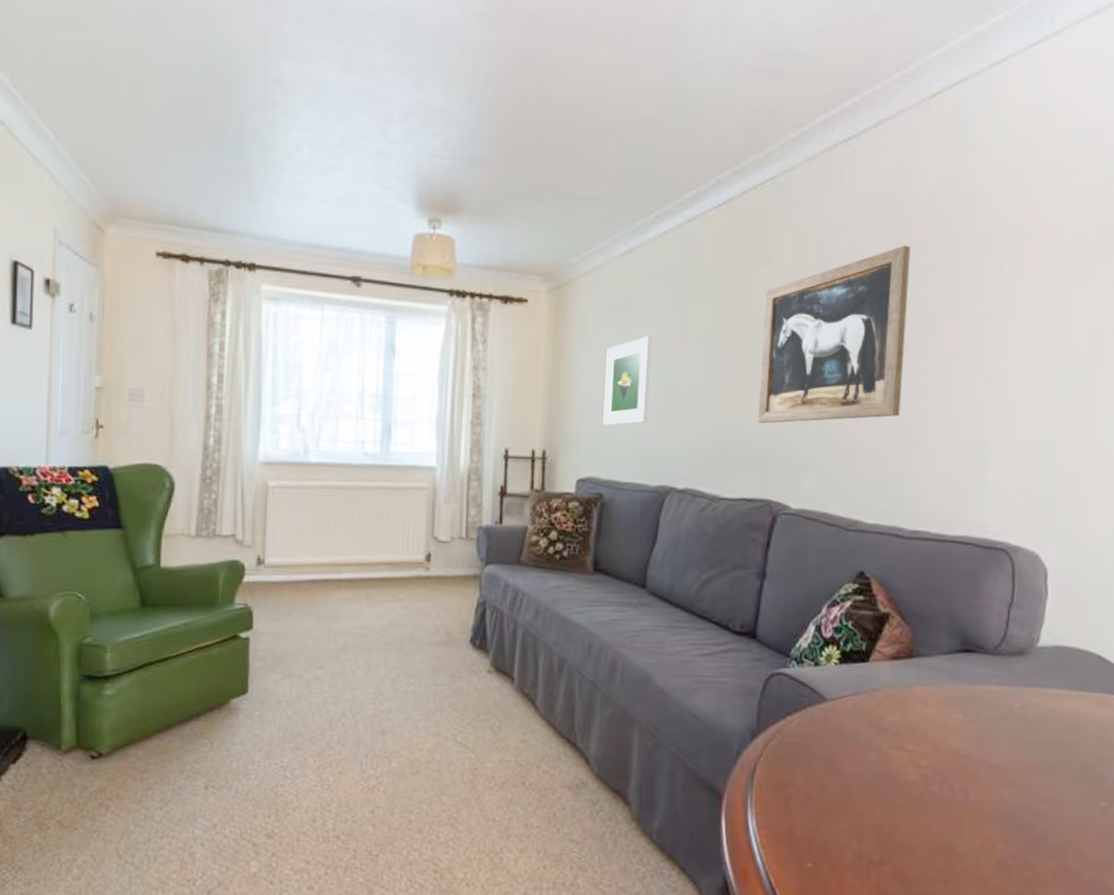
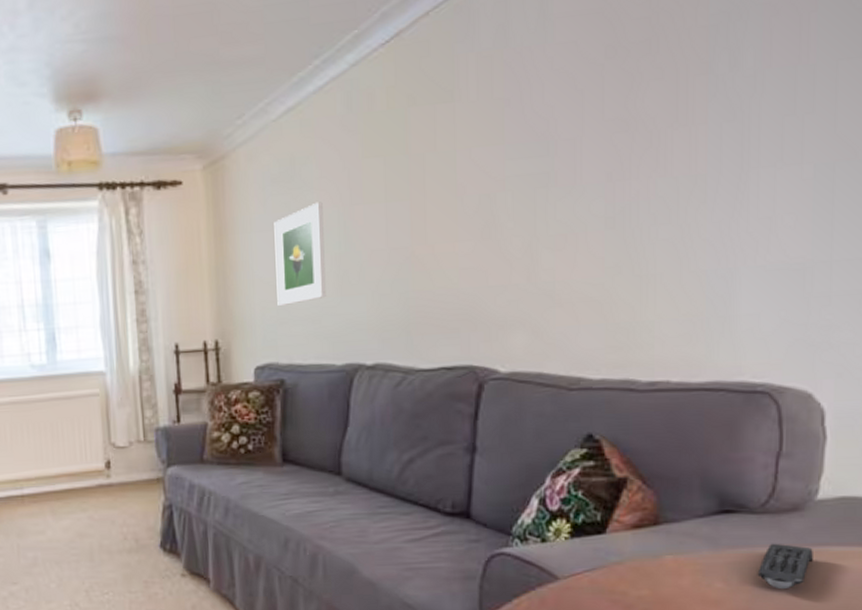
wall art: present [758,245,911,424] -> none [448,50,624,282]
remote control: none [988,681,1034,724] -> present [757,543,815,590]

